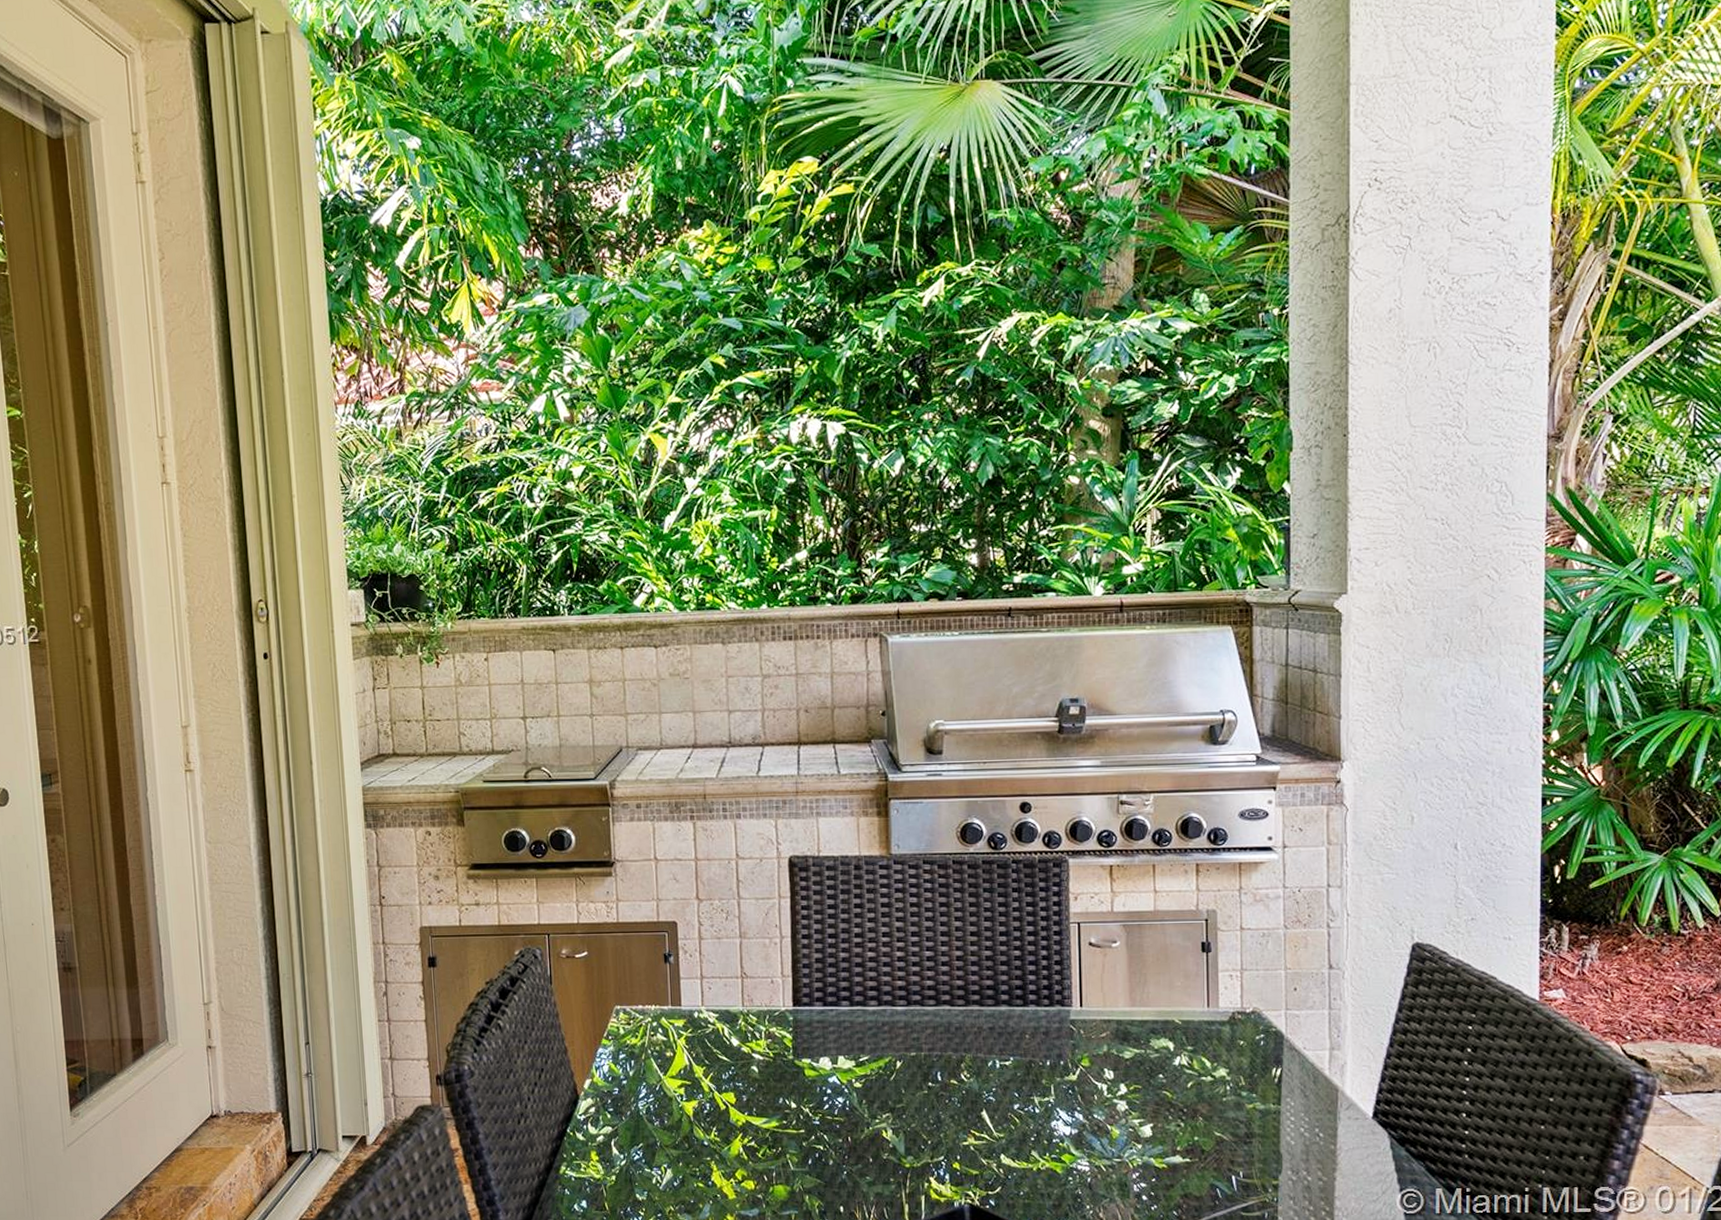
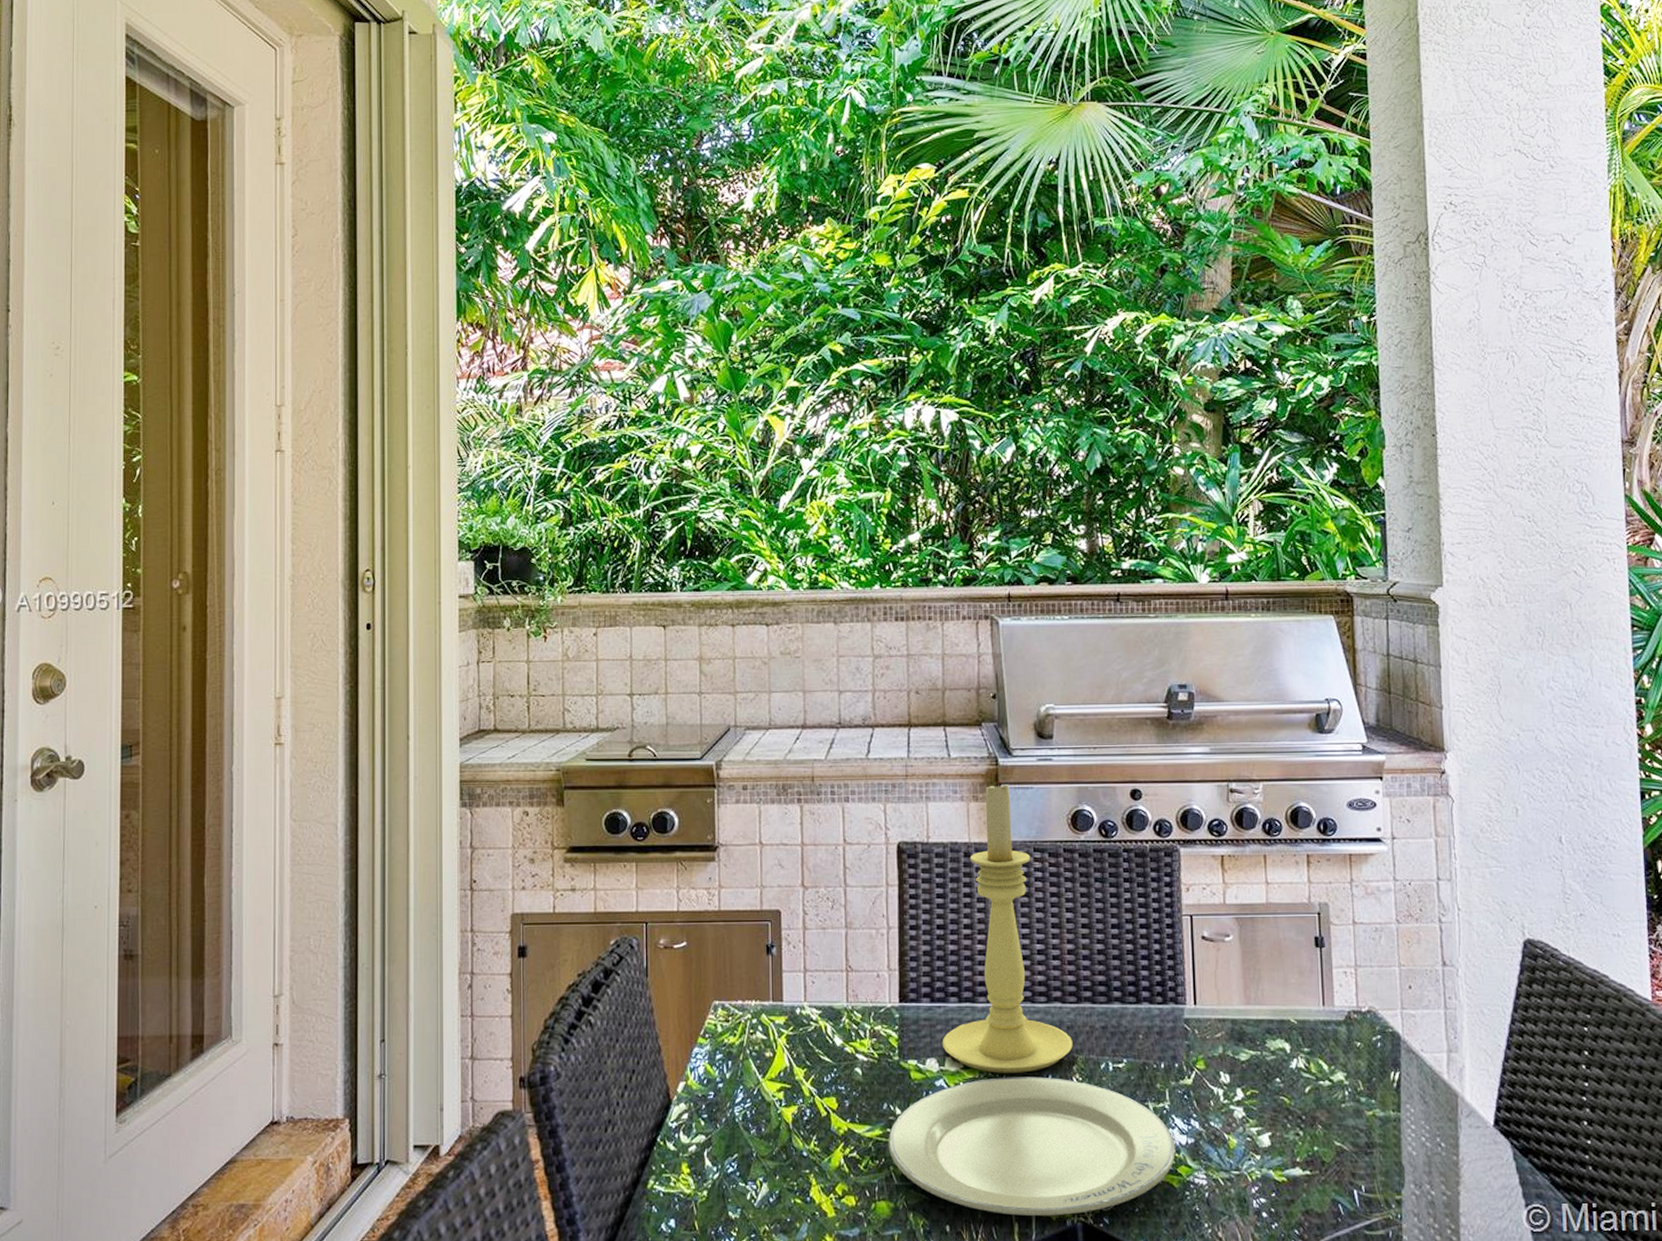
plate: none [784,1073,1060,1199] -> present [888,1076,1176,1217]
candle holder: none [834,795,961,1071] -> present [942,780,1073,1073]

